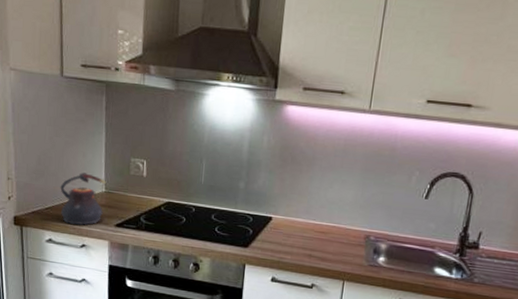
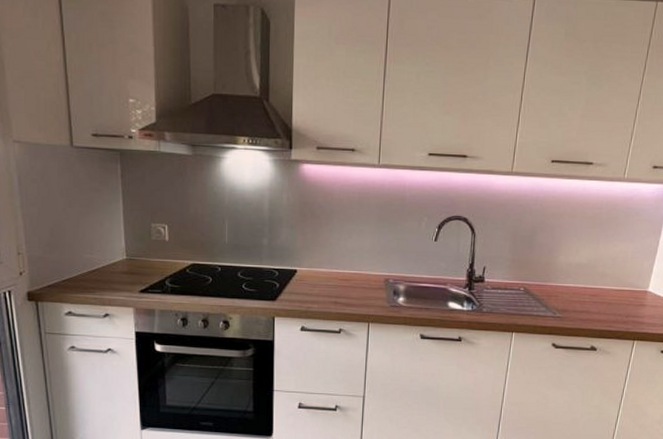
teapot: present [60,172,106,225] -> none [77,241,127,295]

